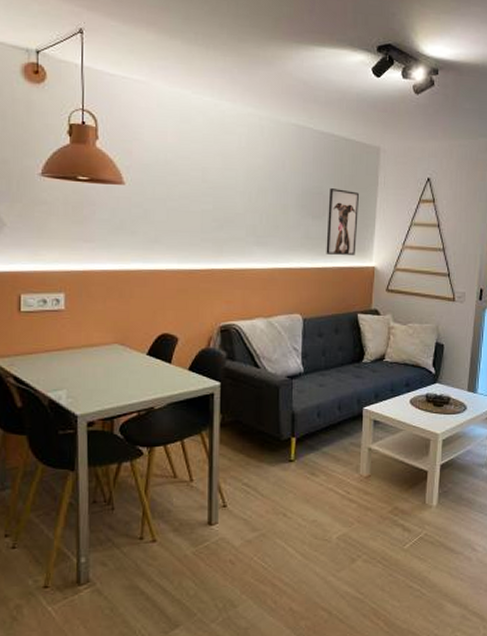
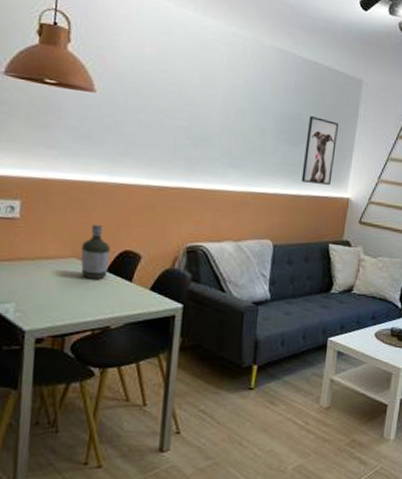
bottle: none [122,310,149,362] -> present [81,224,110,279]

